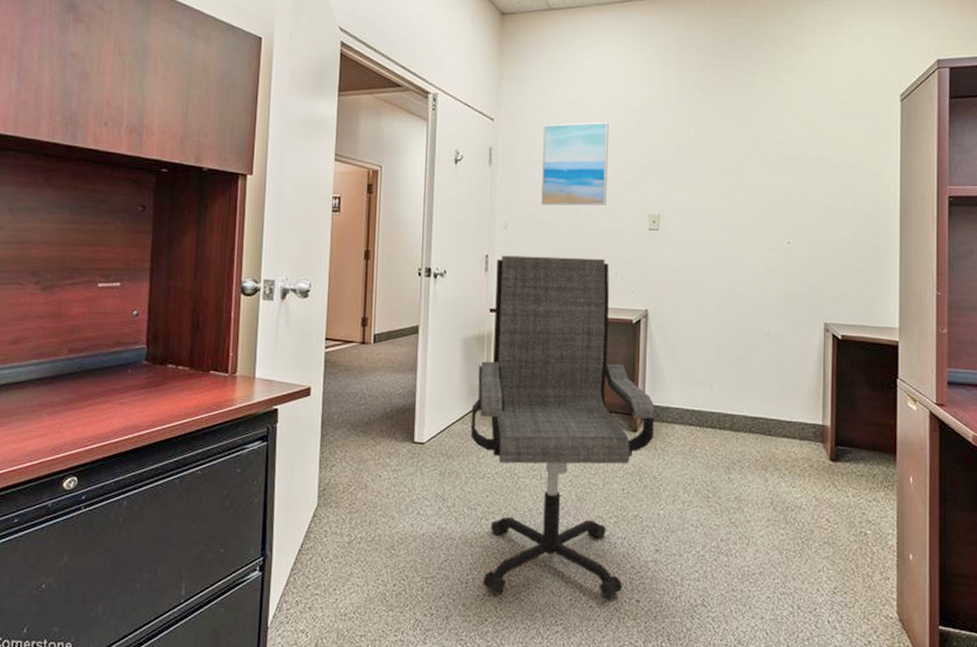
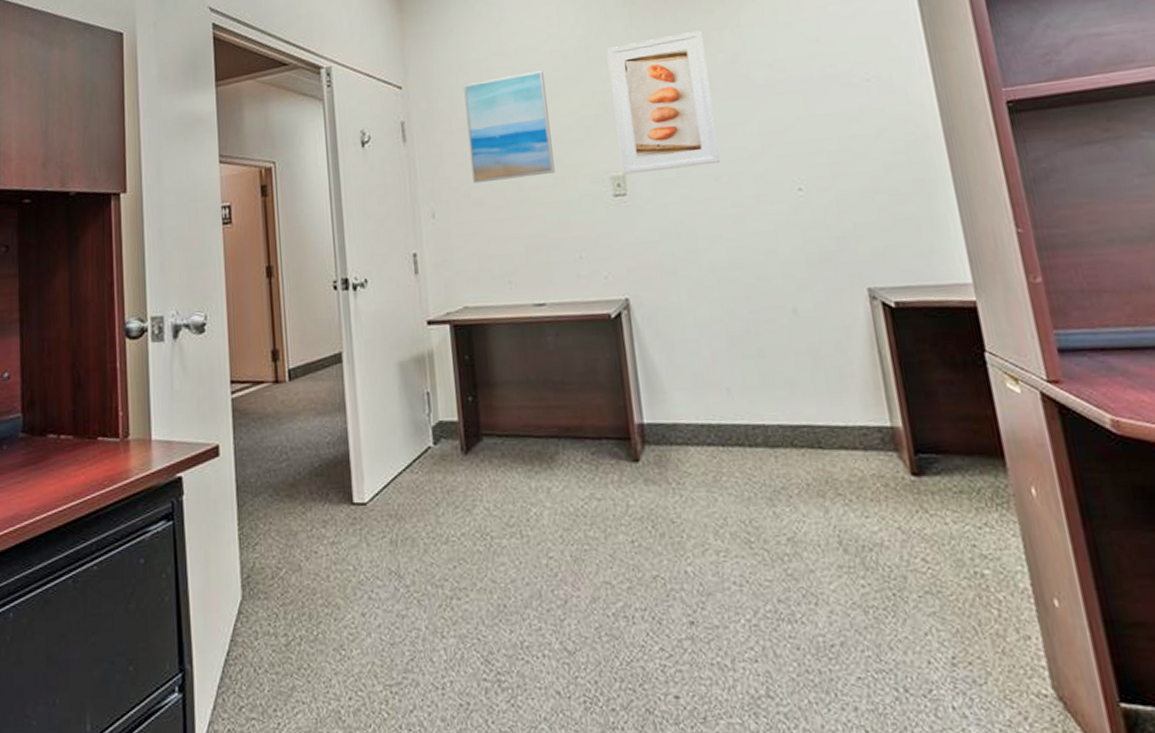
office chair: present [470,255,656,600] -> none [420,240,662,703]
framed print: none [658,108,736,215] -> present [606,31,721,175]

